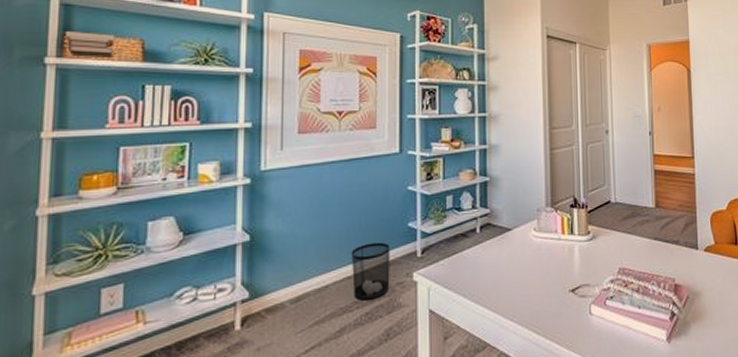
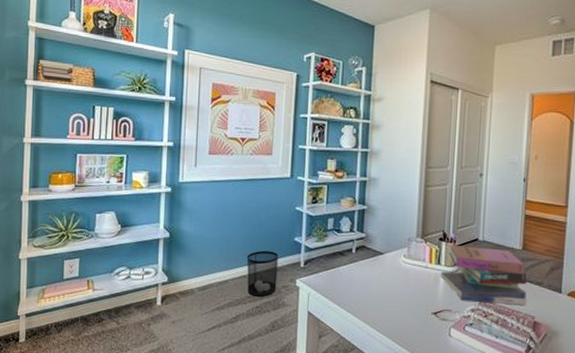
books: none [574,209,666,272] -> present [440,245,527,306]

